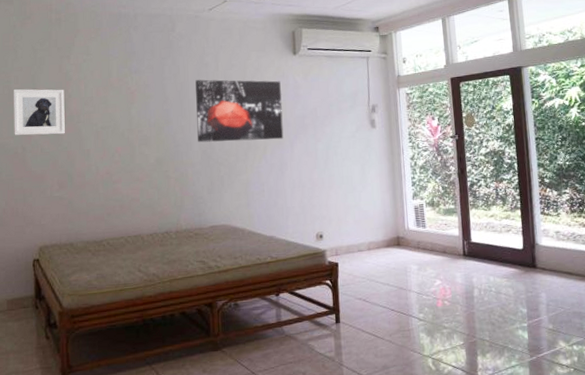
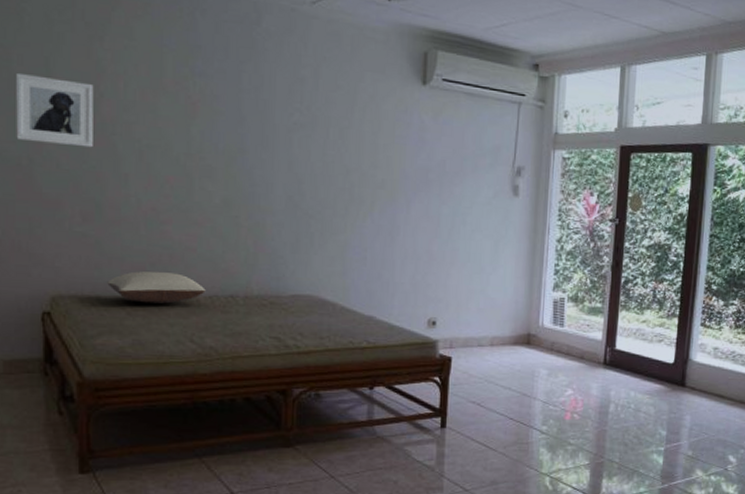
pillow: none [78,218,148,245] -> present [107,271,206,304]
wall art: present [195,79,284,143] -> none [283,99,402,195]

